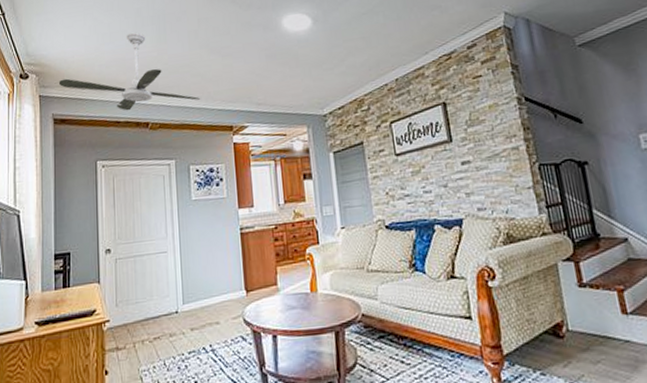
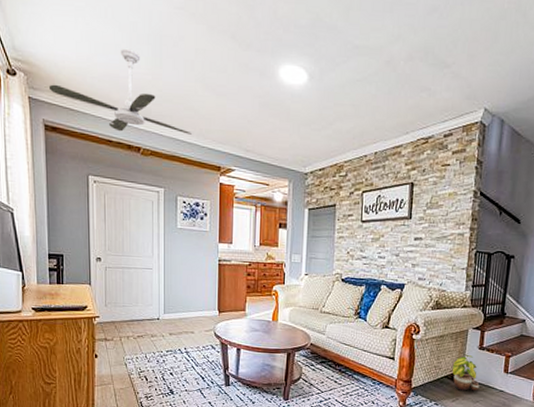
potted plant: none [550,296,595,351] -> present [452,354,480,392]

